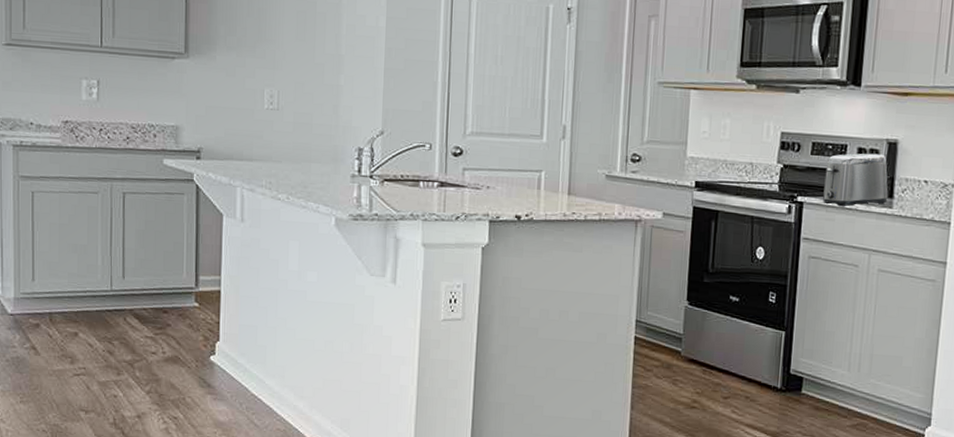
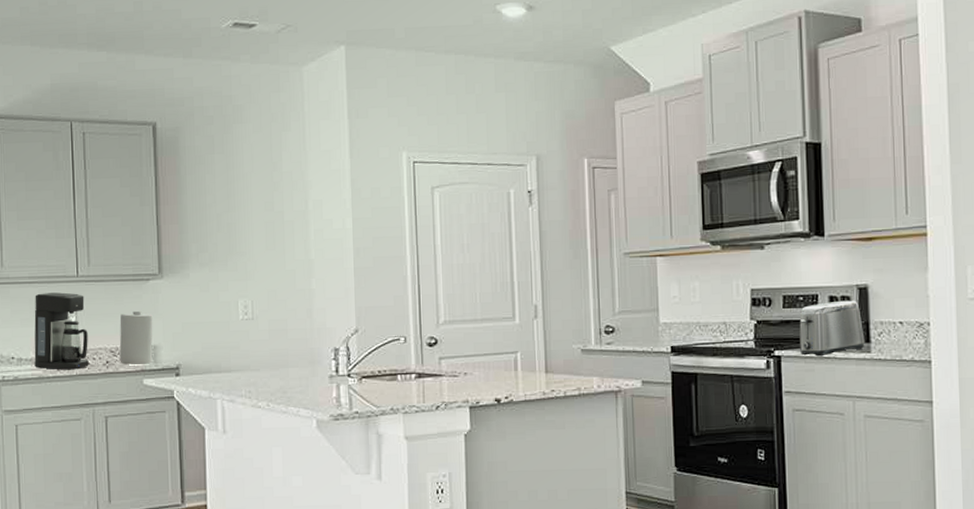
coffee maker: none [53,60,109,142] -> present [34,292,89,370]
paper towel holder: none [140,88,176,144] -> present [119,310,153,365]

